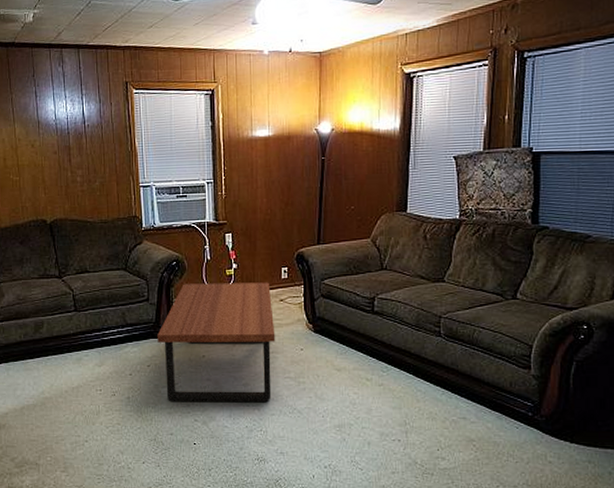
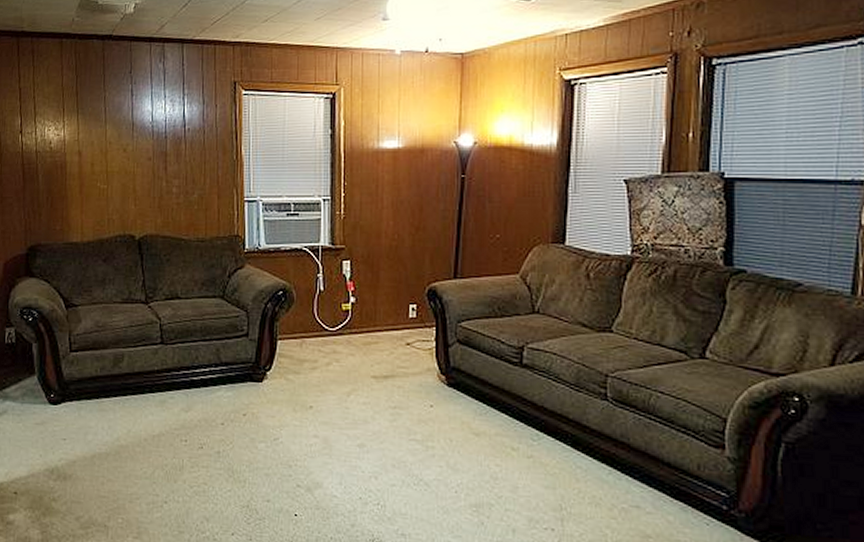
coffee table: present [157,282,276,403] -> none [256,318,399,470]

